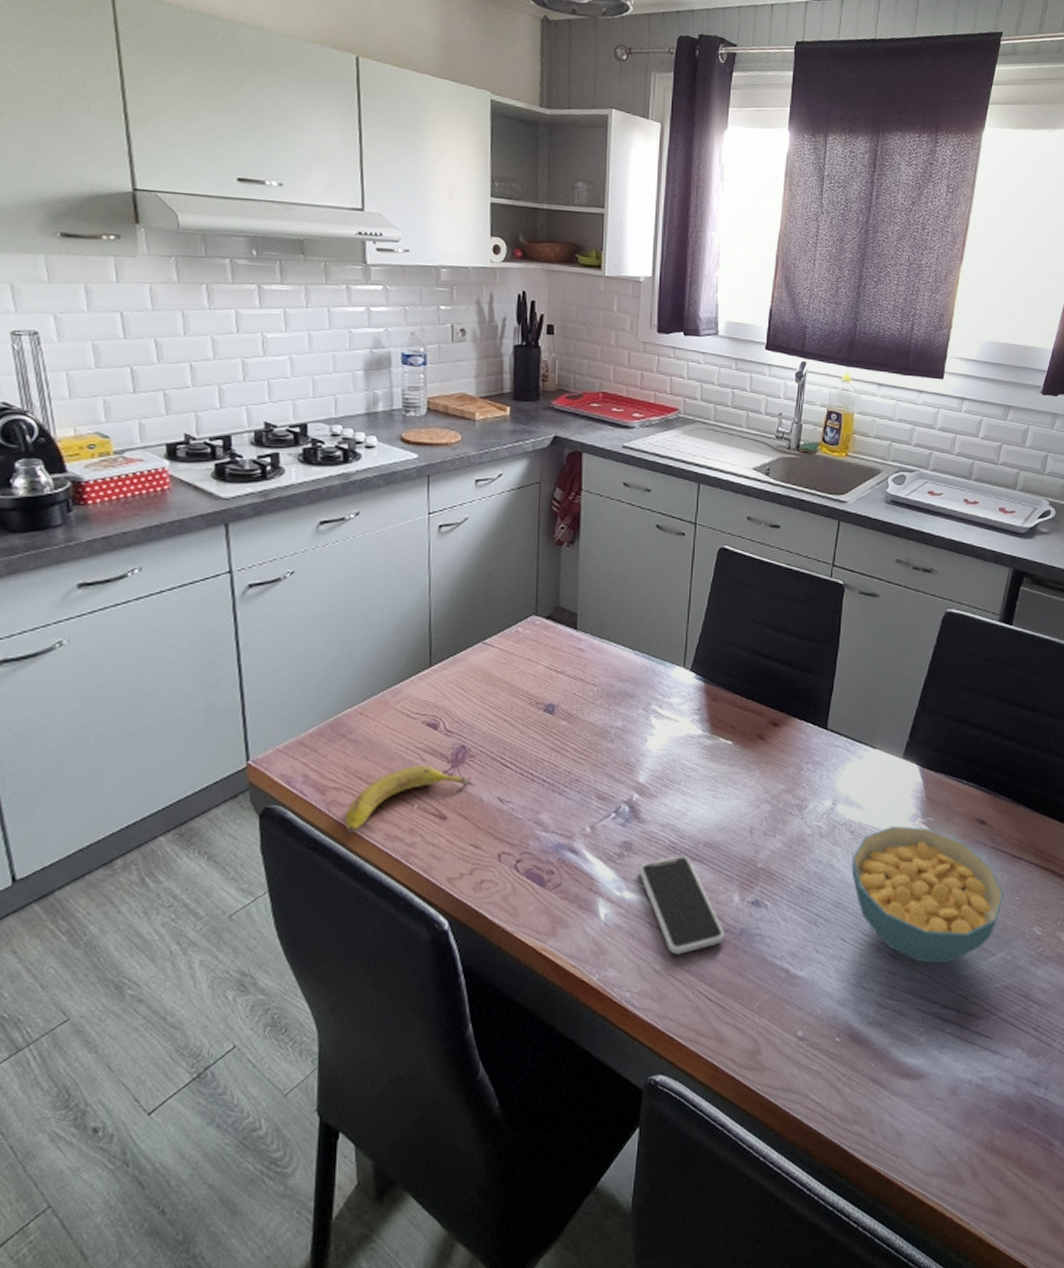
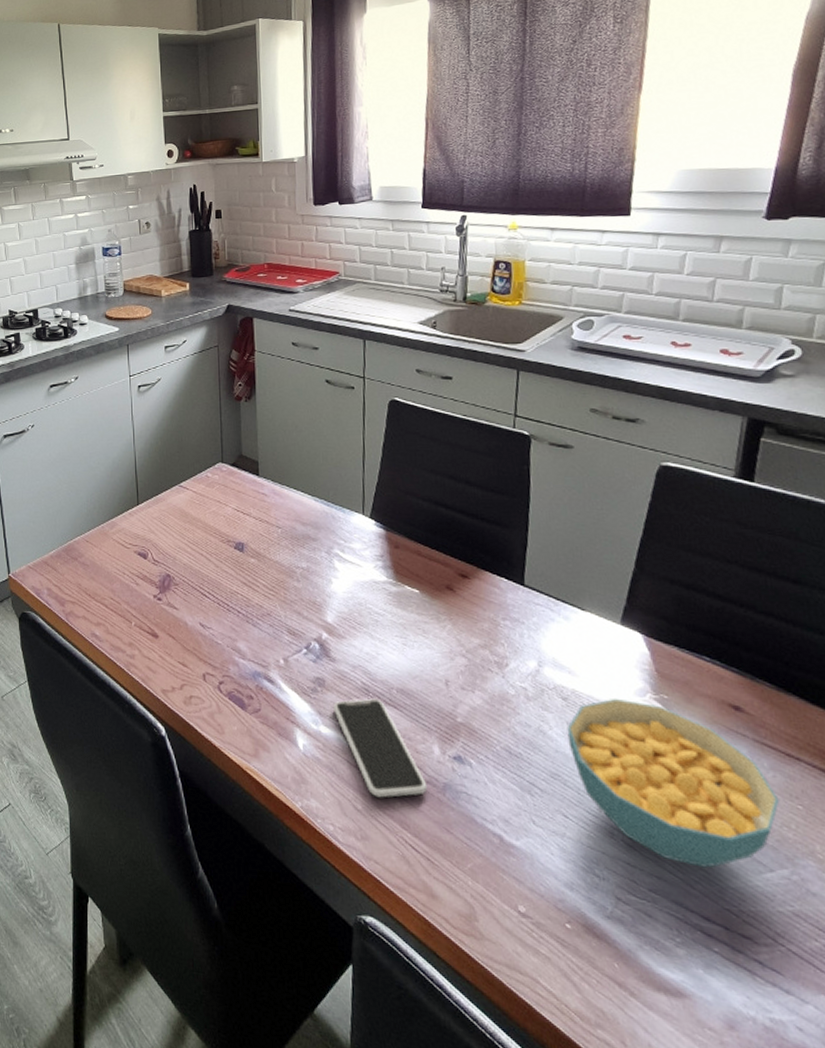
fruit: present [345,765,472,834] -> none [80,588,177,641]

